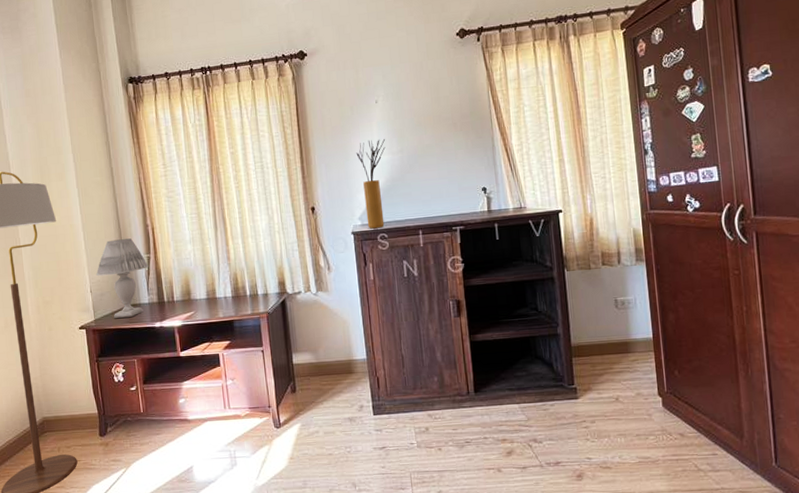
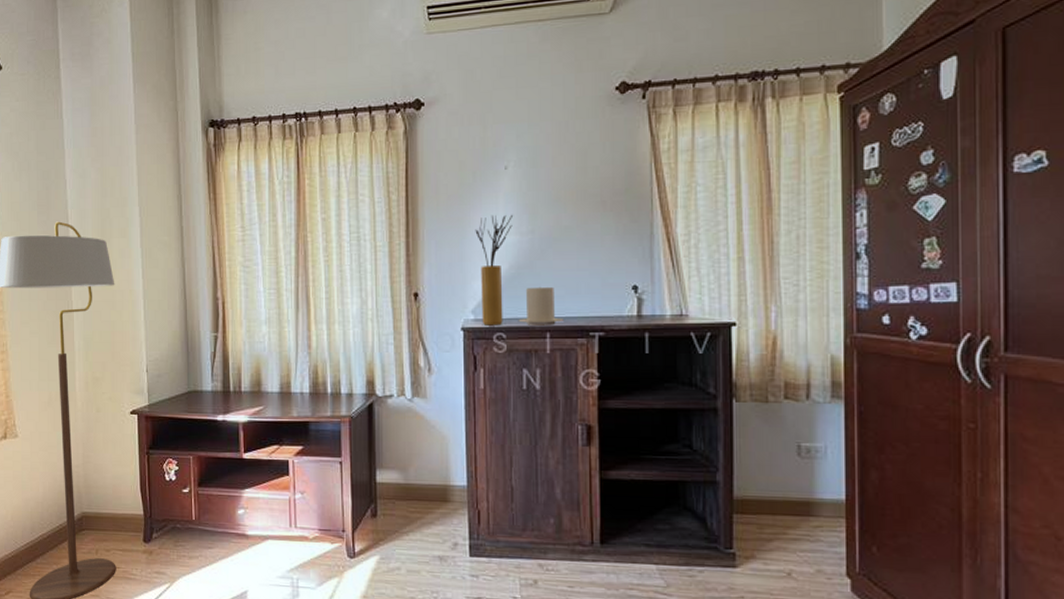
table lamp: present [95,238,149,319] -> none [154,312,216,407]
candle: none [396,193,432,227] -> present [518,286,564,327]

